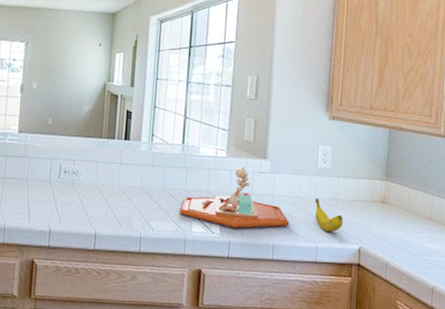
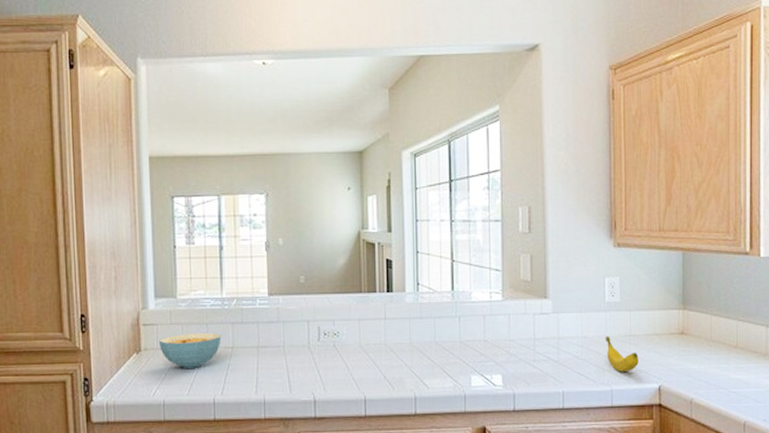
food tray: present [179,167,290,228] -> none [455,309,579,378]

